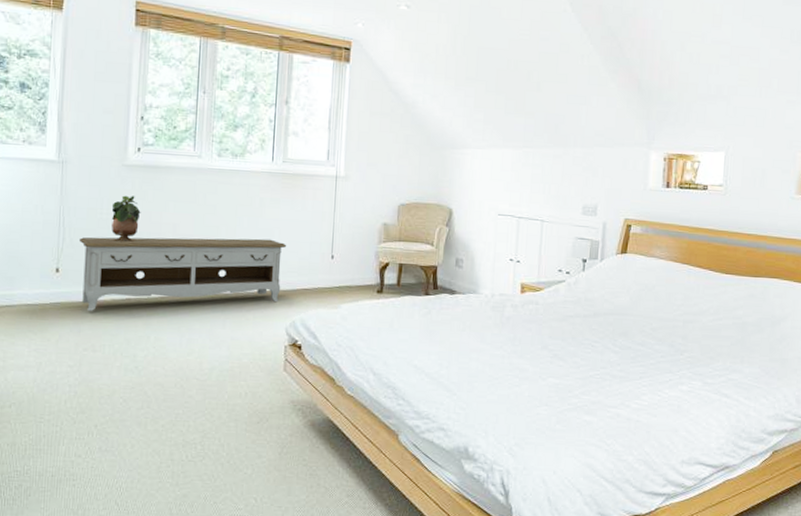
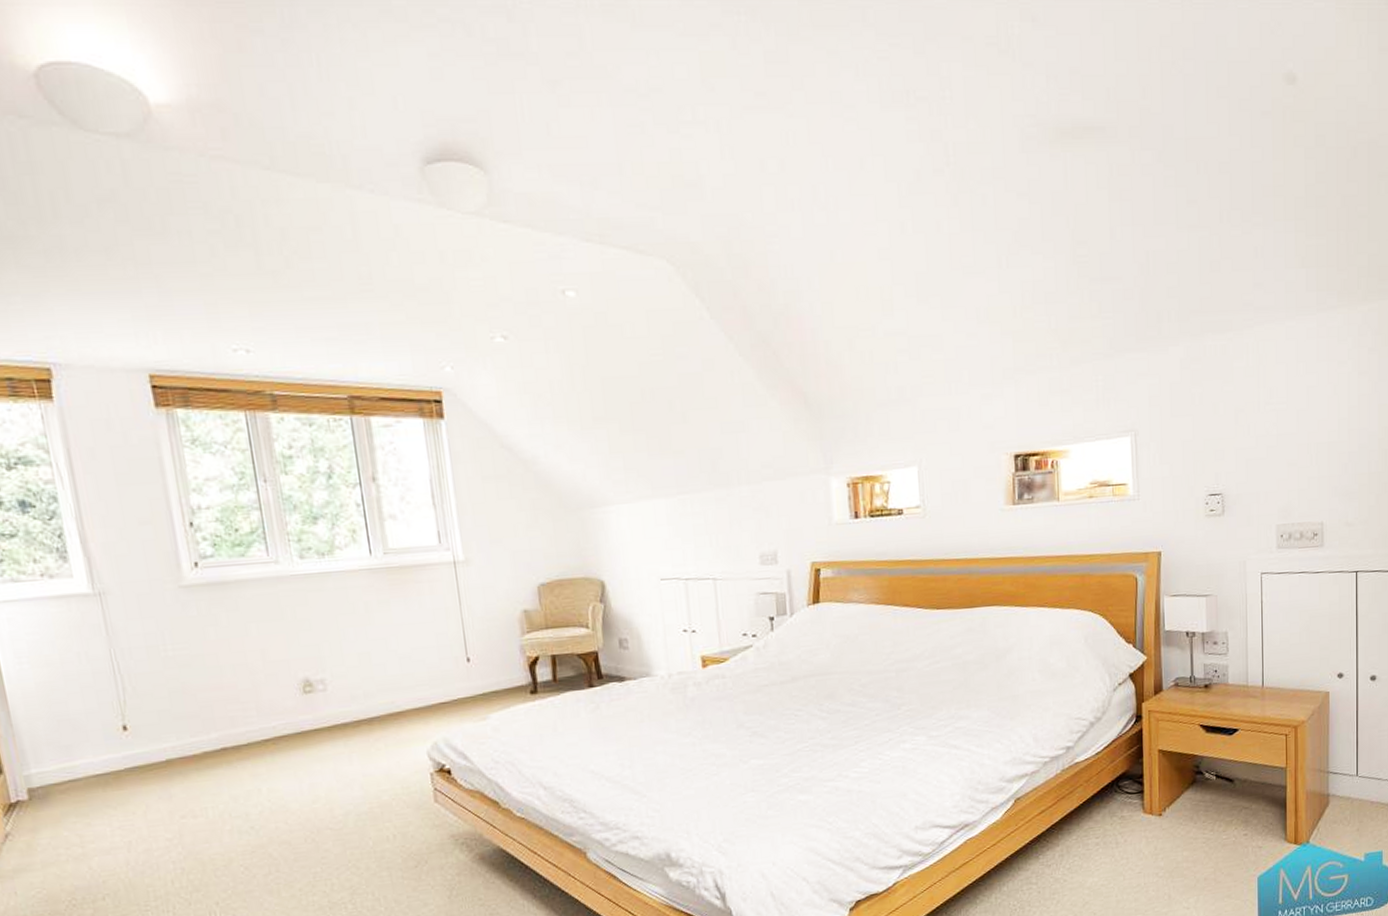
storage bench: present [78,237,287,311] -> none [143,650,413,771]
potted plant: present [111,195,141,242] -> none [176,623,218,682]

